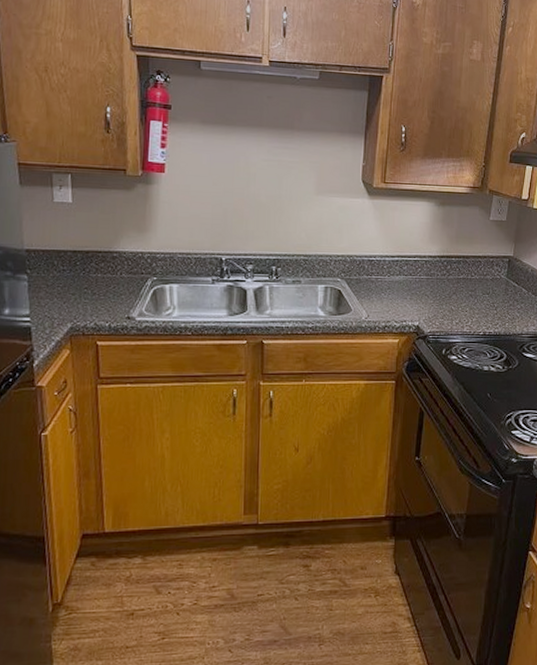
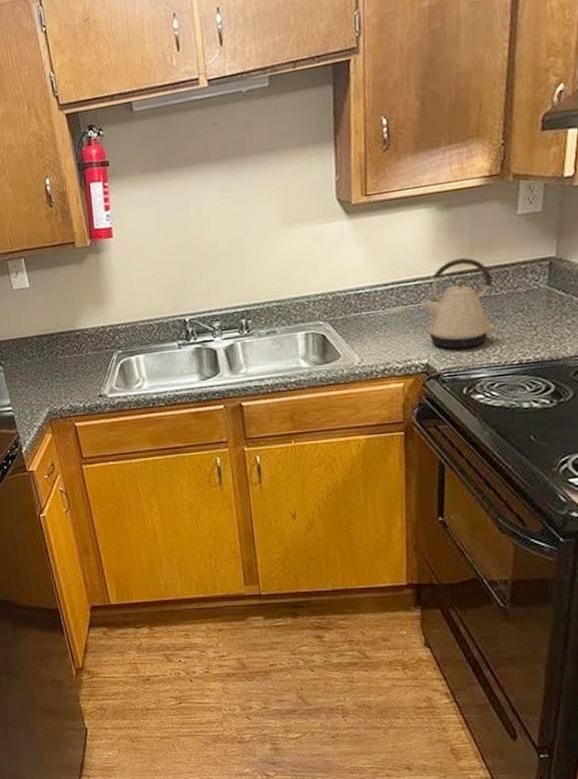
kettle: none [416,245,470,317] -> present [420,258,494,349]

